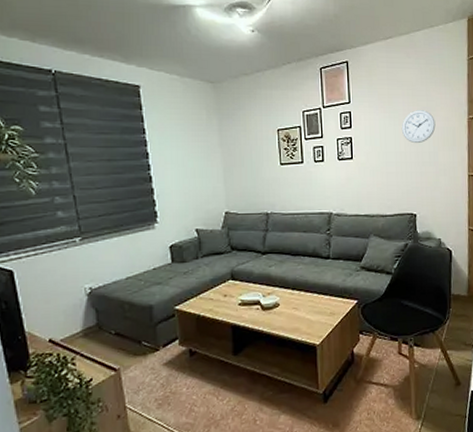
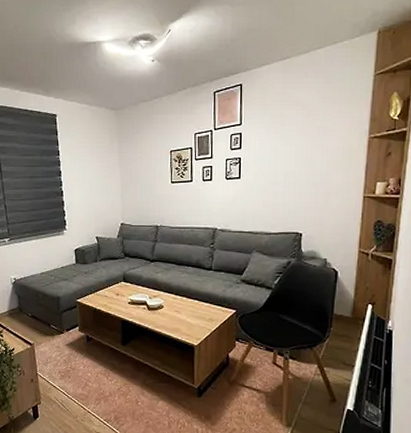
wall clock: present [401,110,436,144] -> none [292,130,331,164]

